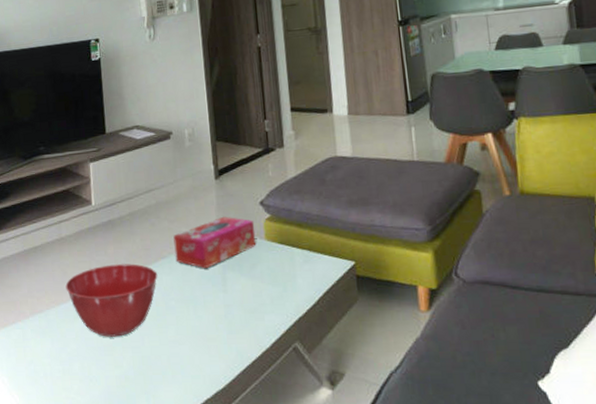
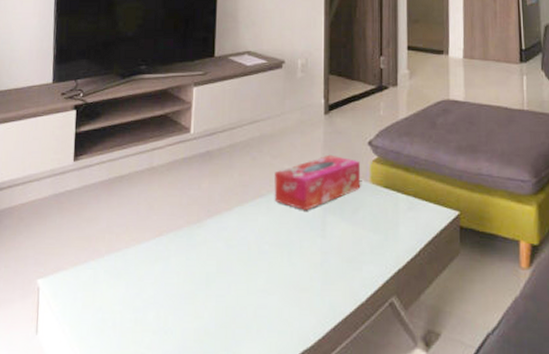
mixing bowl: present [65,264,158,337] -> none [150,200,253,283]

